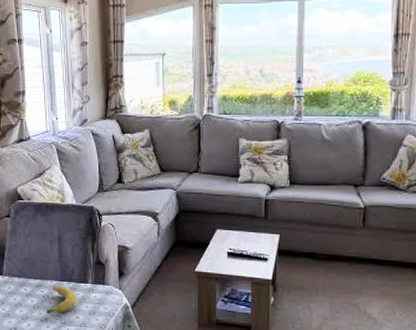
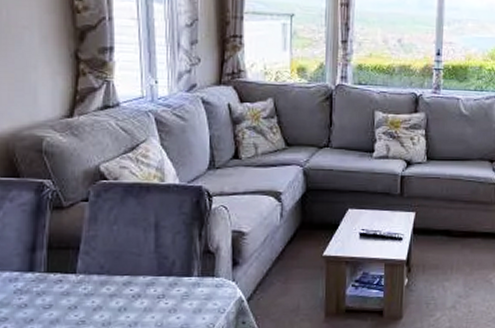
fruit: present [46,286,77,314] -> none [136,282,178,316]

